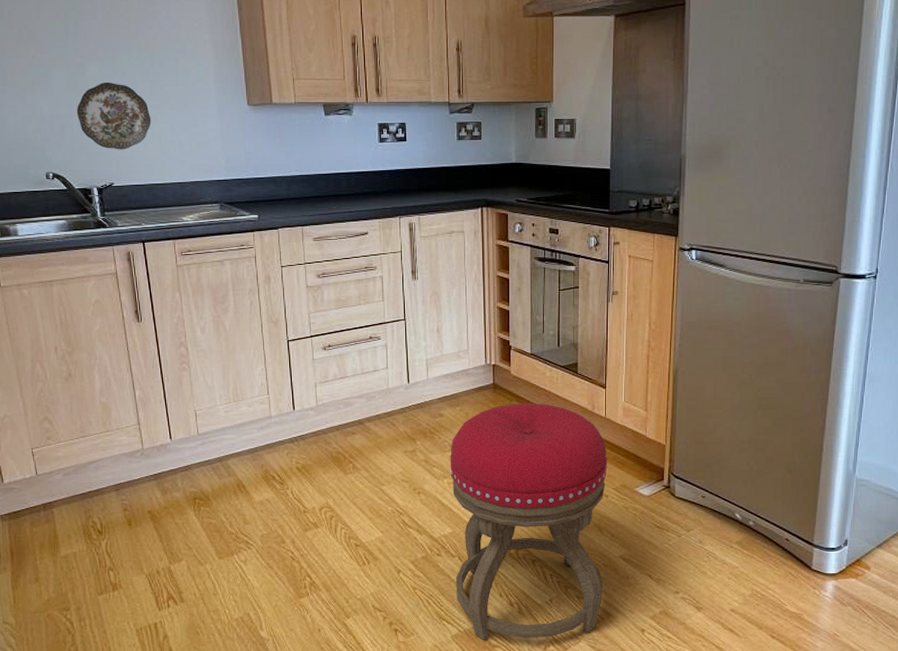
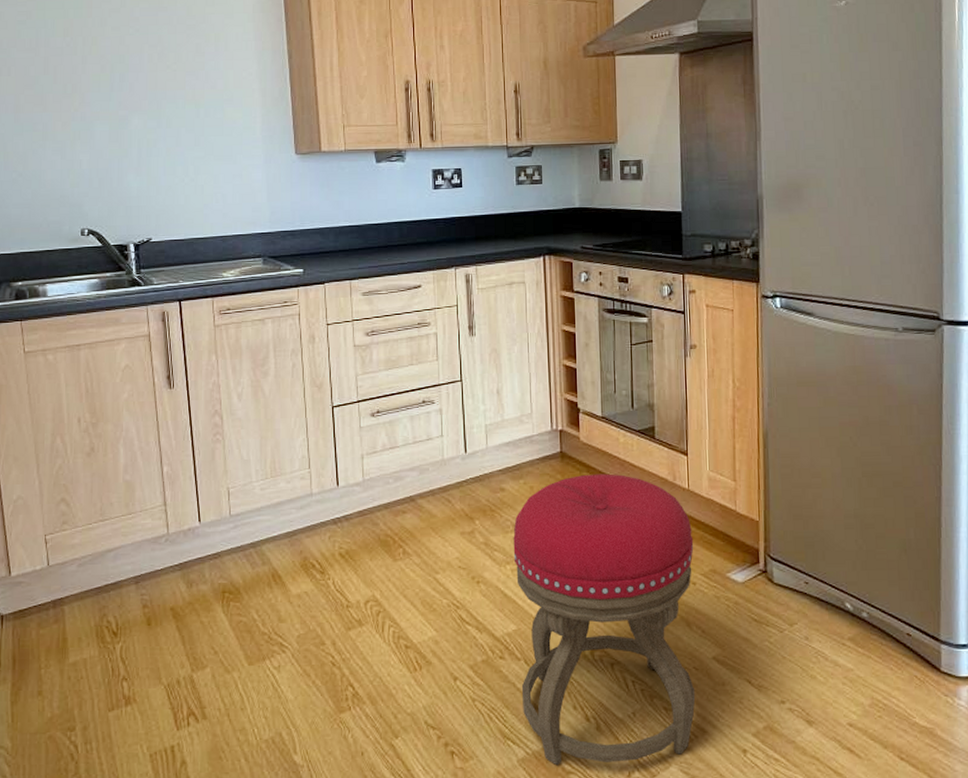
decorative plate: present [76,82,151,150] -> none [117,133,194,204]

